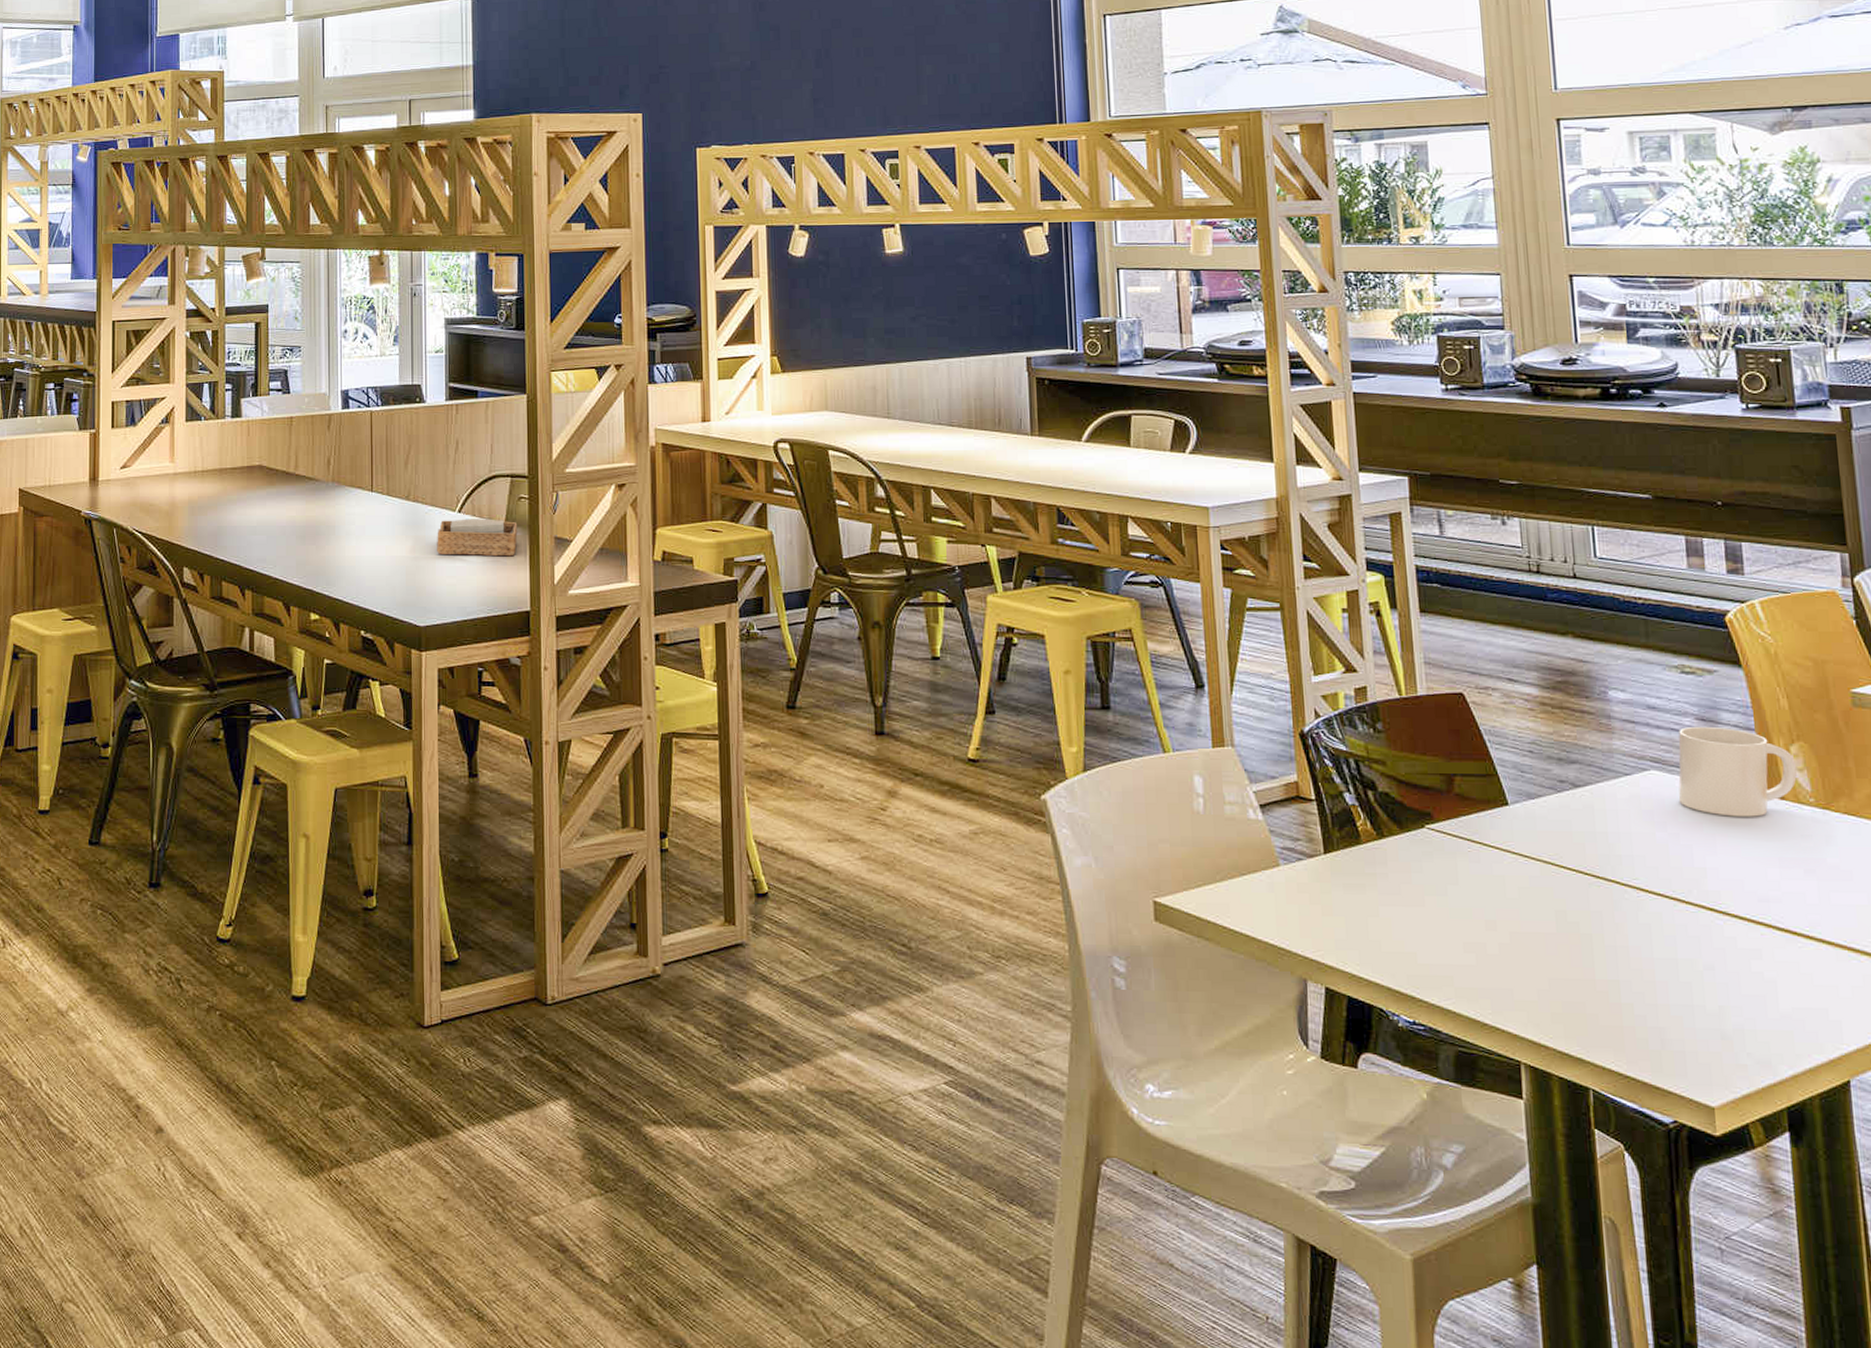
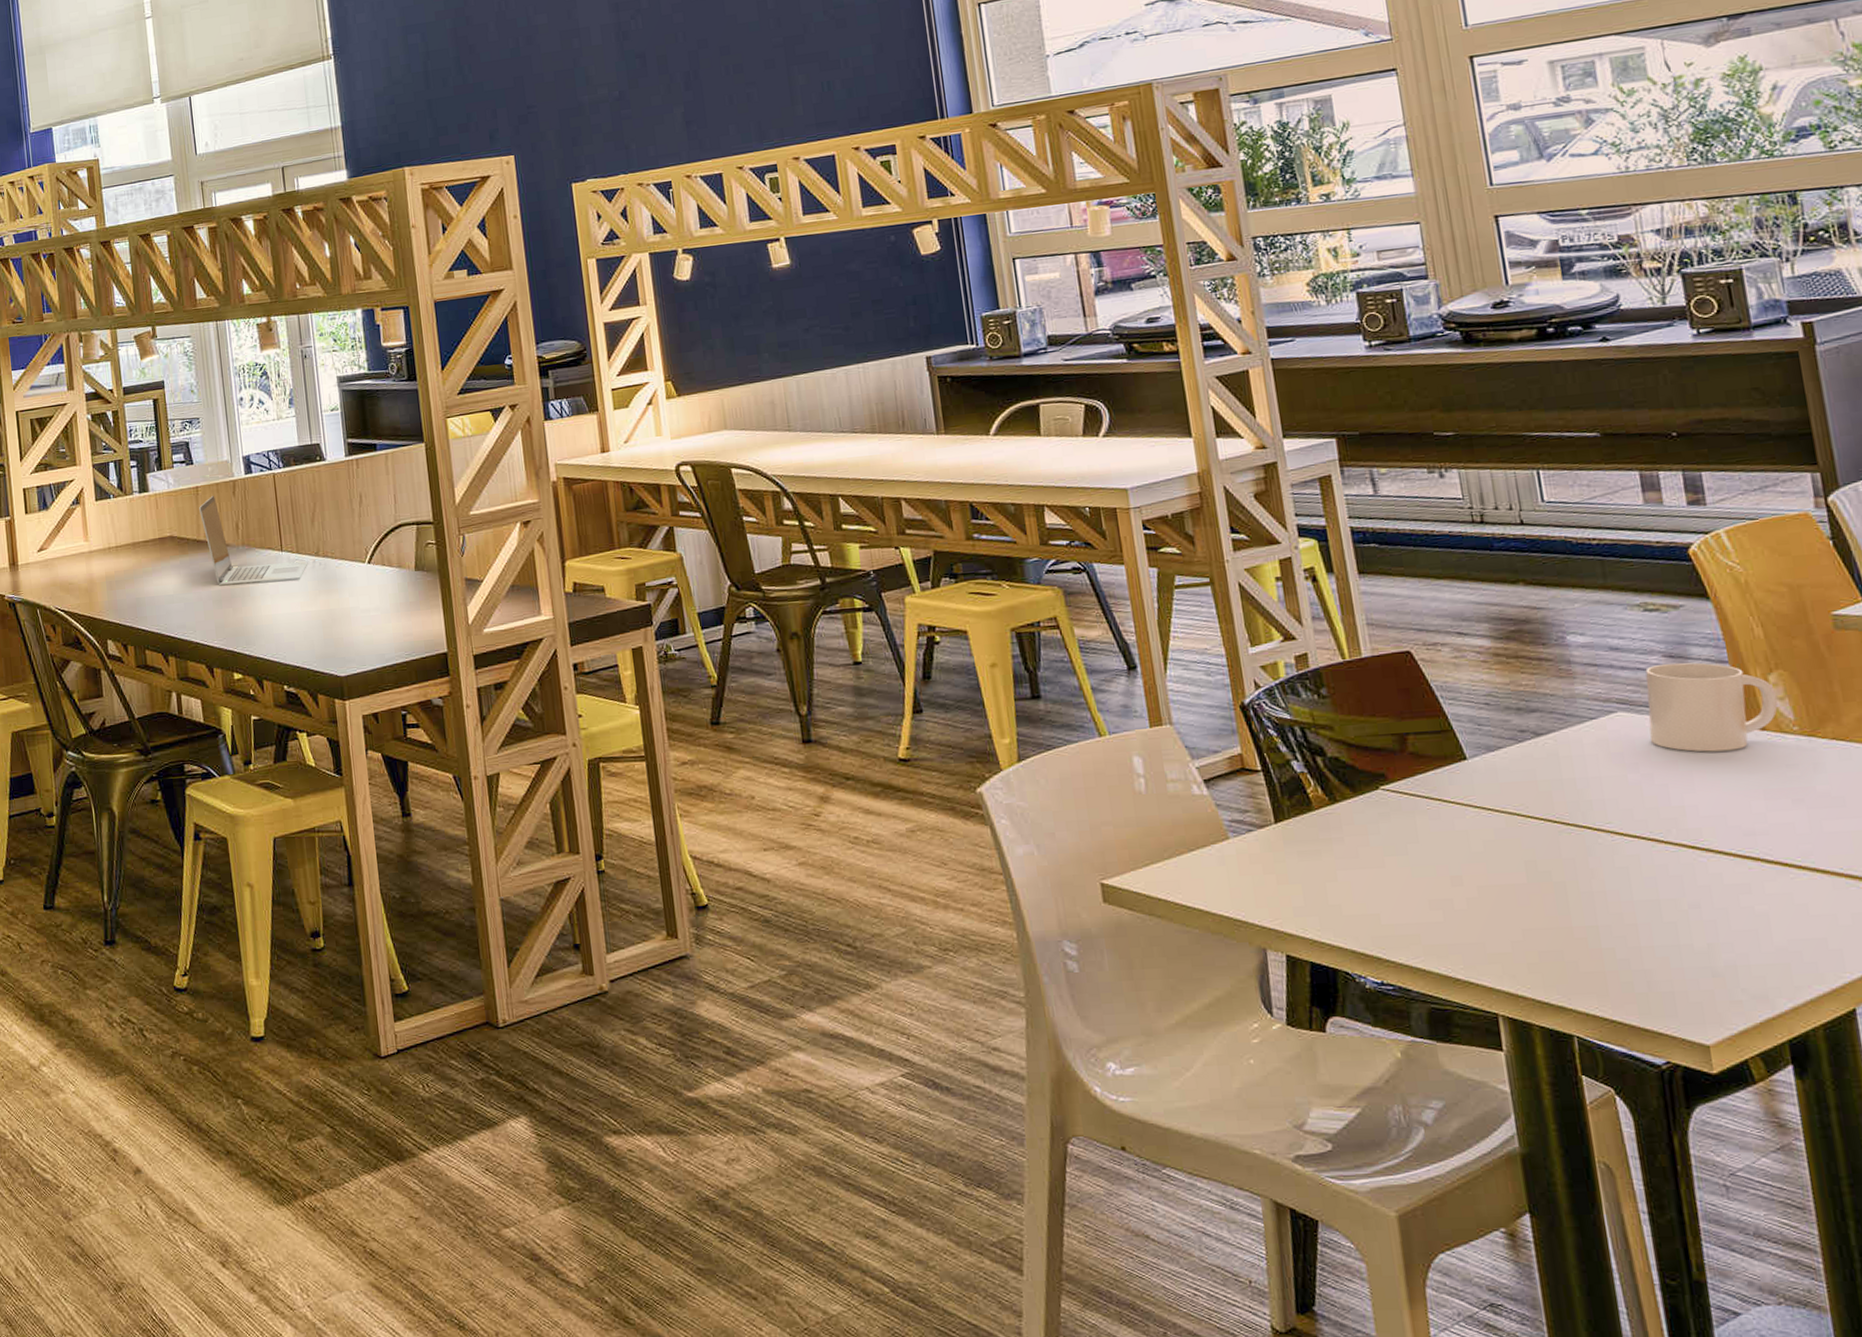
laptop: none [291,427,398,524] -> present [198,495,308,587]
napkin holder: present [437,519,518,557] -> none [349,566,429,606]

